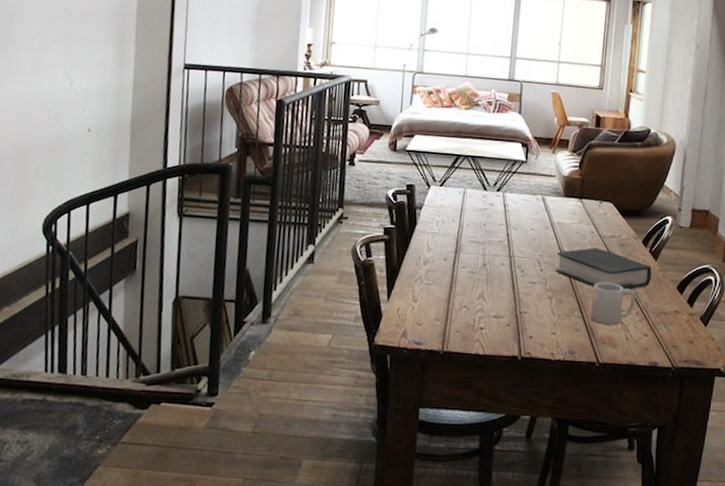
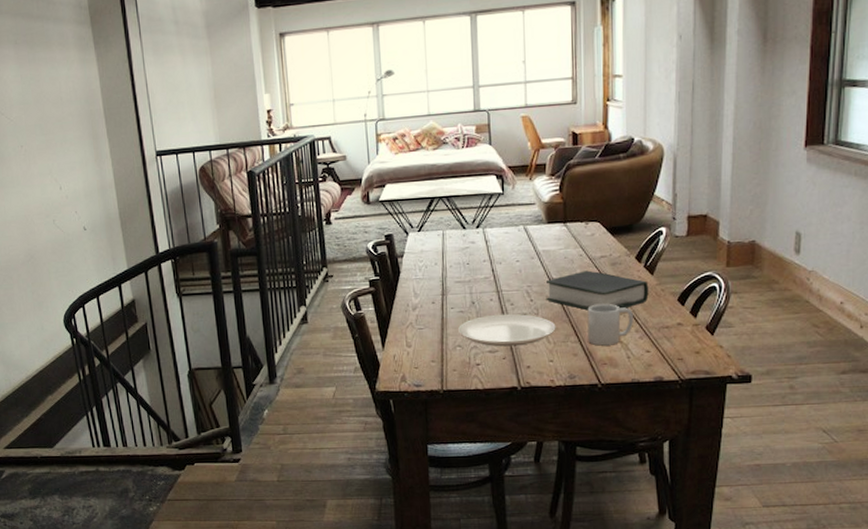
plate: none [467,279,562,315] -> present [458,313,556,347]

